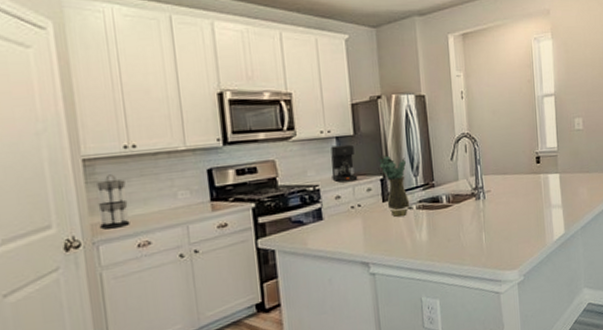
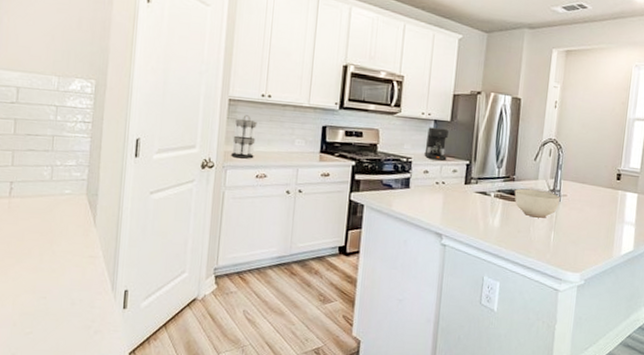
vase: present [377,155,410,217] -> none [467,142,493,201]
bowl: none [436,191,485,222] -> present [514,188,560,218]

